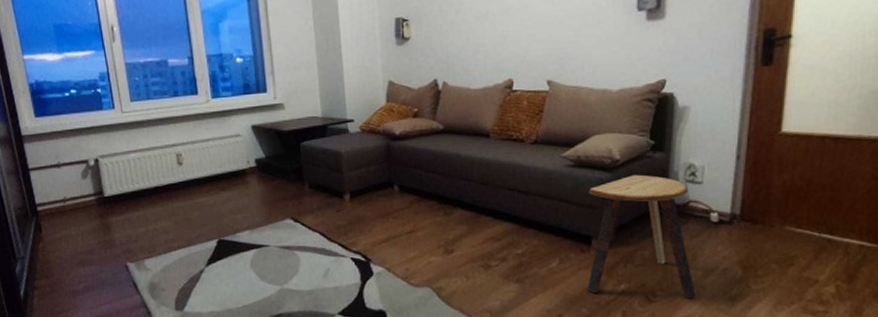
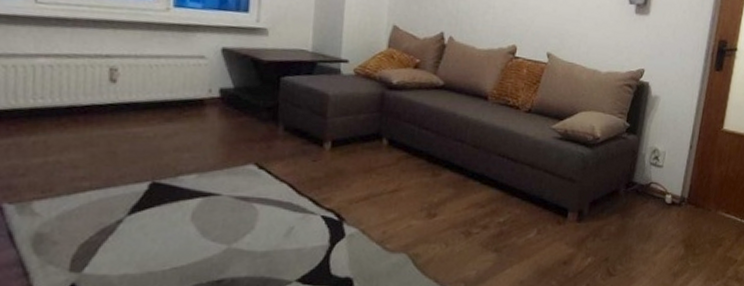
stool: present [587,174,696,298] -> none [558,153,652,273]

